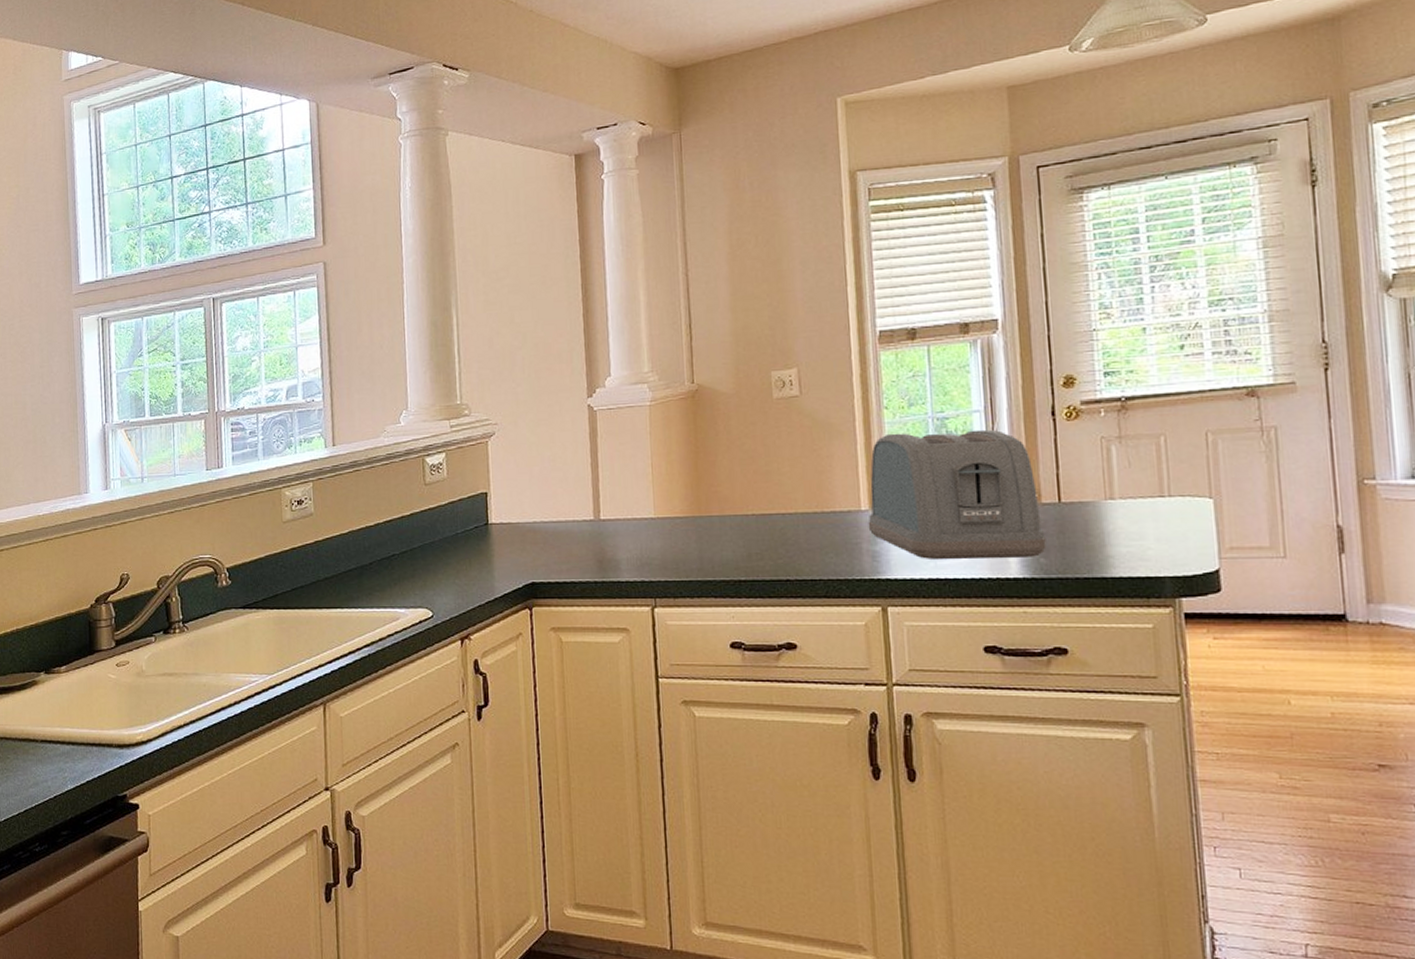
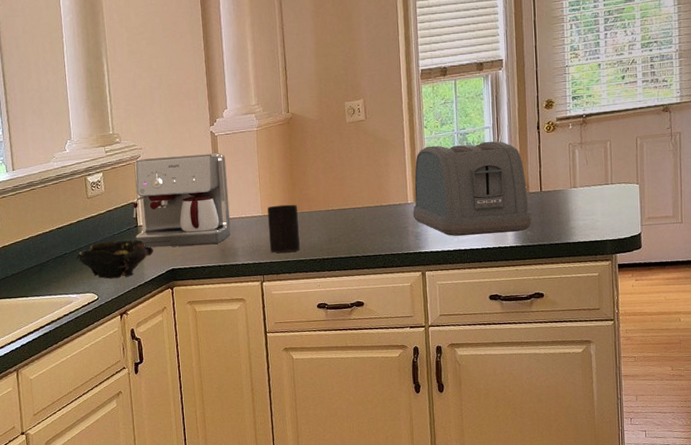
bowl: none [406,541,507,592] -> present [76,239,153,279]
coffee maker: none [482,433,613,554] -> present [133,153,231,248]
cup: none [662,504,707,570] -> present [267,204,300,253]

